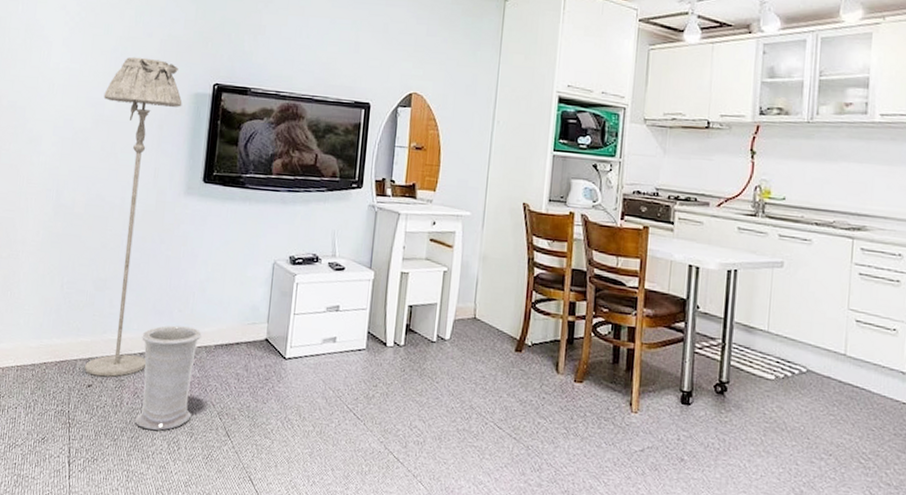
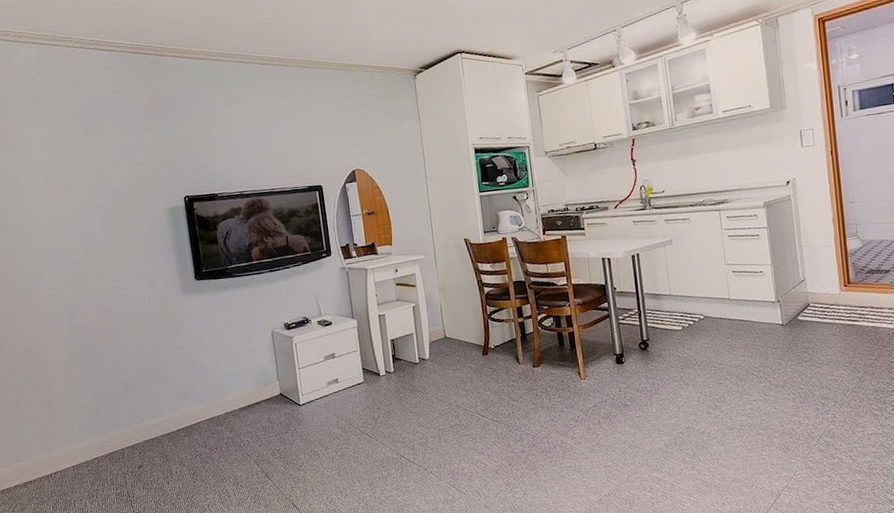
floor lamp: present [84,56,182,377] -> none [89,186,184,458]
vase: present [135,325,202,431] -> none [175,399,234,489]

